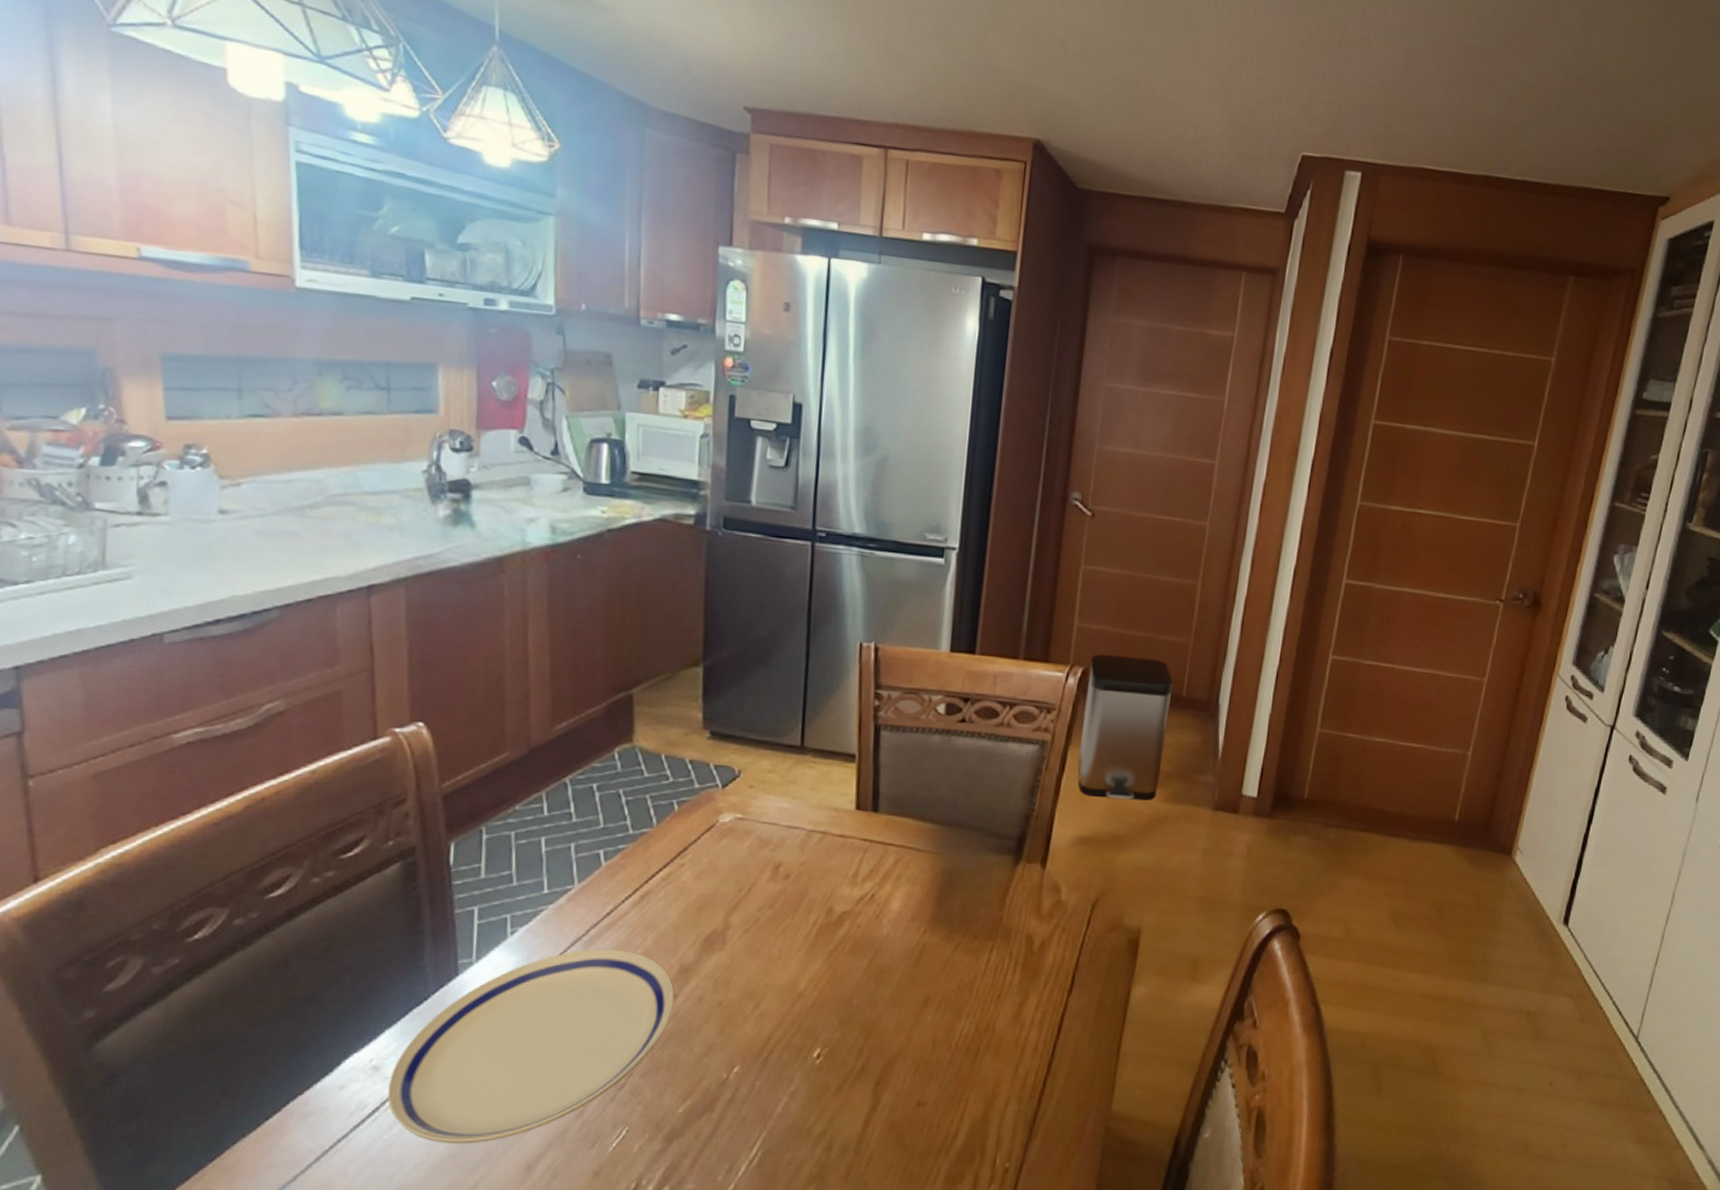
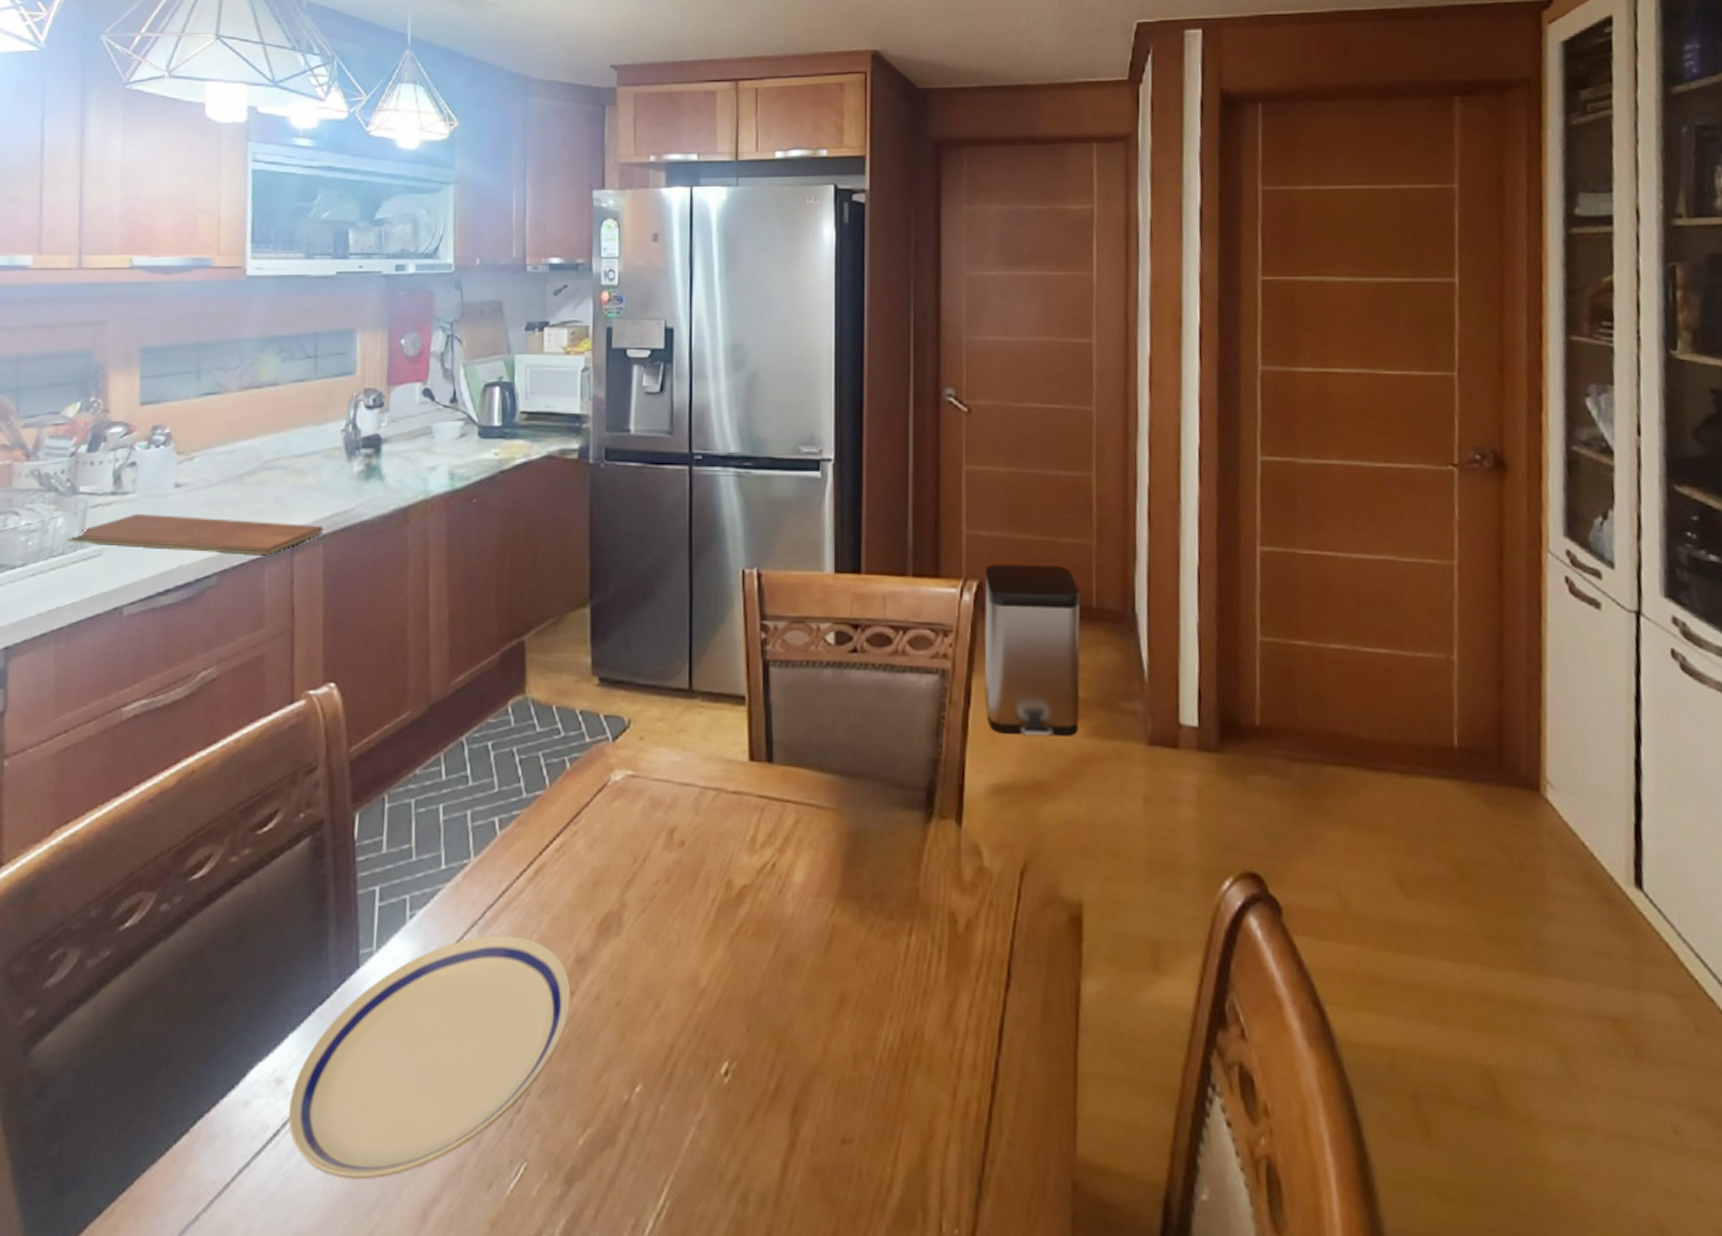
chopping board: none [84,537,405,594] -> present [67,513,324,556]

